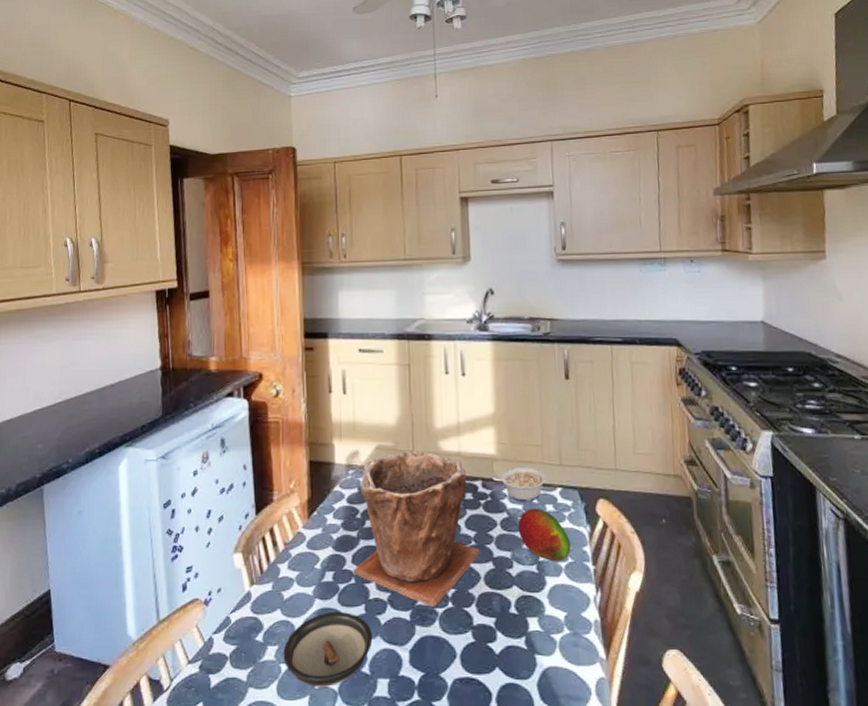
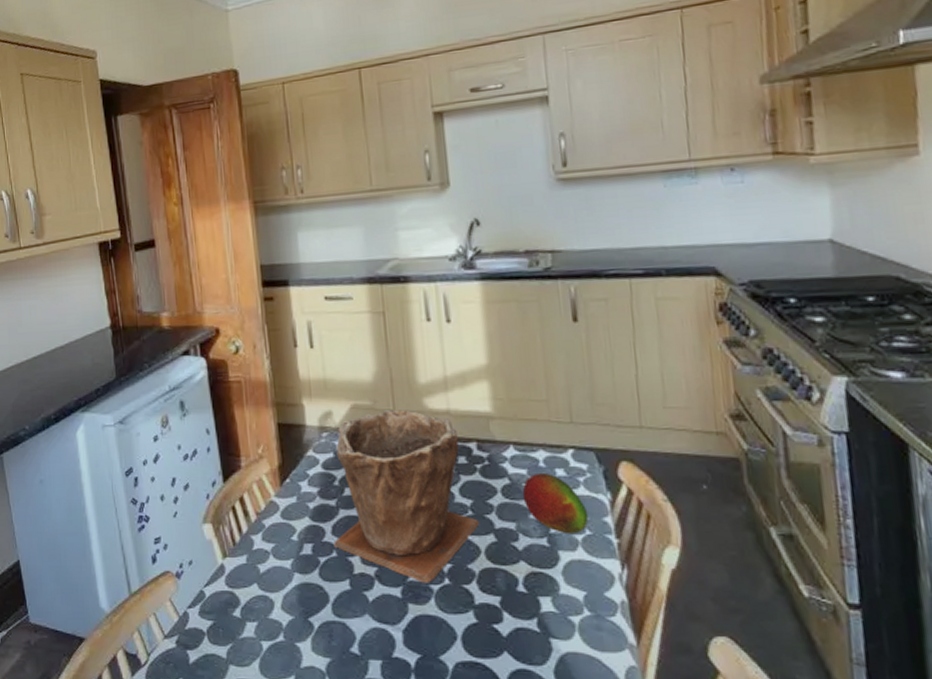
saucer: present [283,612,373,687] -> none [263,588,361,667]
legume: present [493,466,547,502] -> none [489,425,556,466]

